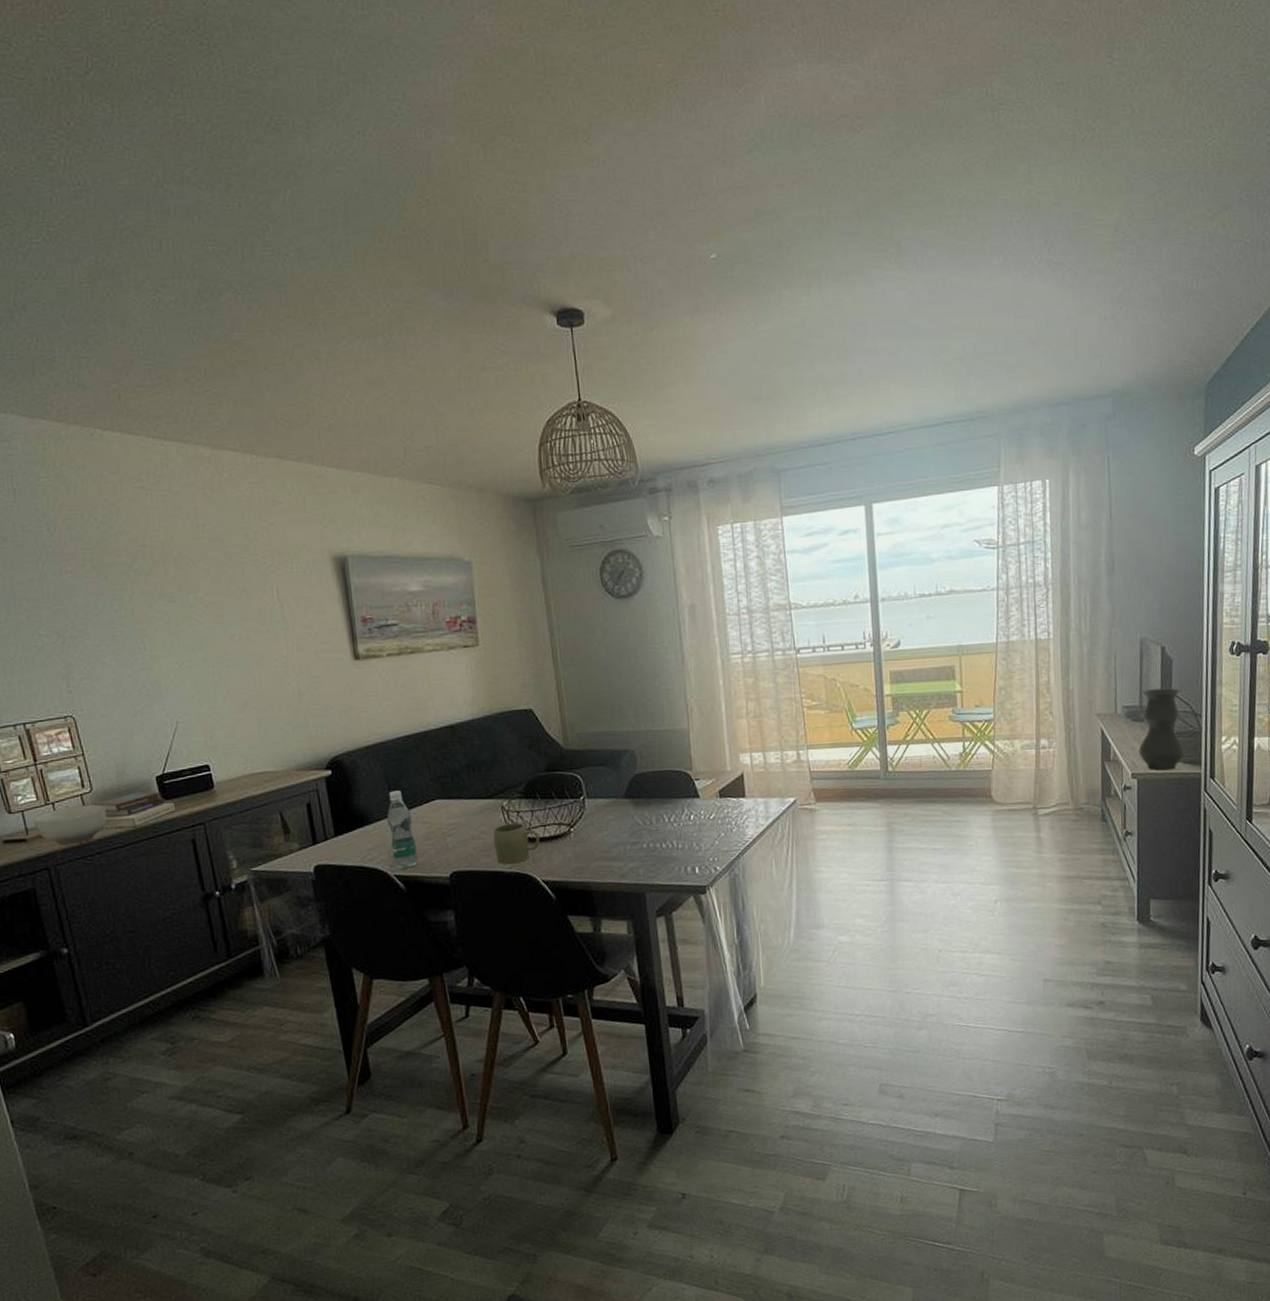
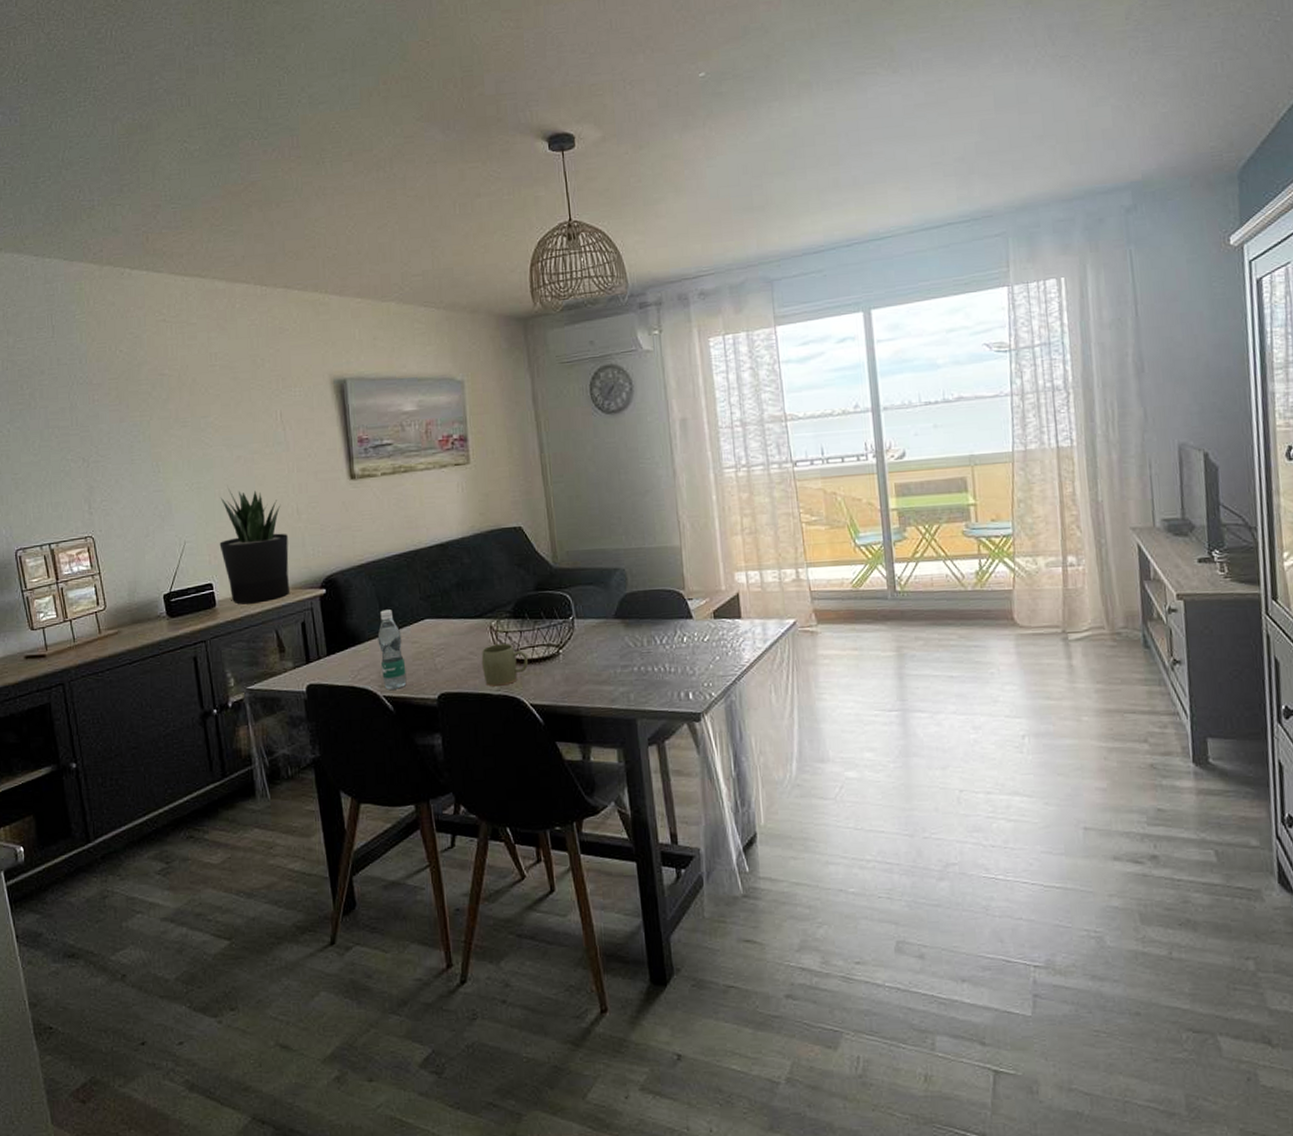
bowl: present [32,804,107,845] -> none [52,621,118,661]
books: present [93,791,176,828] -> none [106,609,180,645]
planter: none [214,665,294,786] -> present [219,486,290,605]
vase: present [1138,688,1185,771] -> none [1183,498,1240,591]

